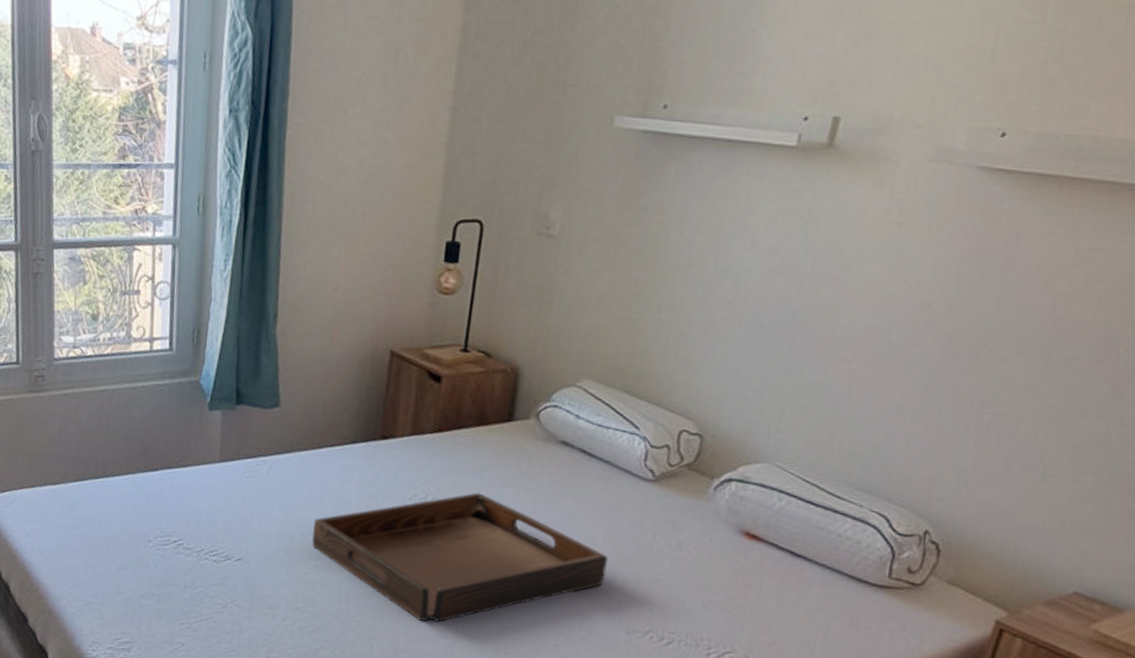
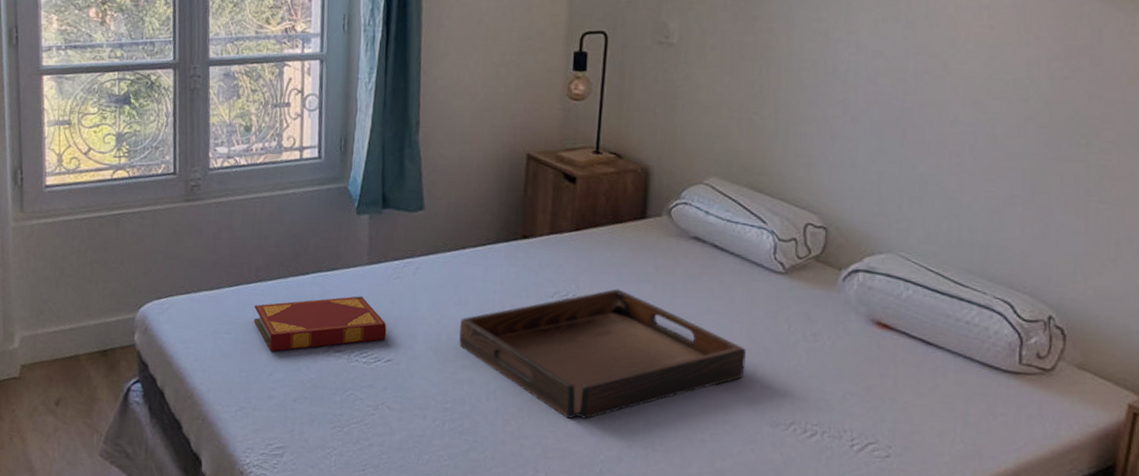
hardback book: none [100,493,238,548] -> present [253,296,387,351]

